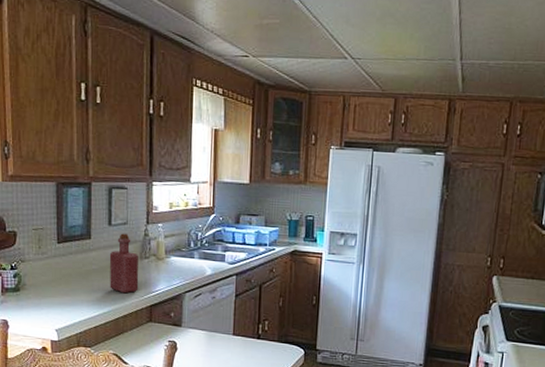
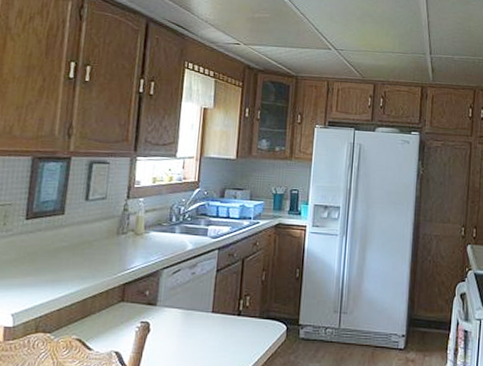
bottle: present [109,233,139,294] -> none [80,208,115,272]

